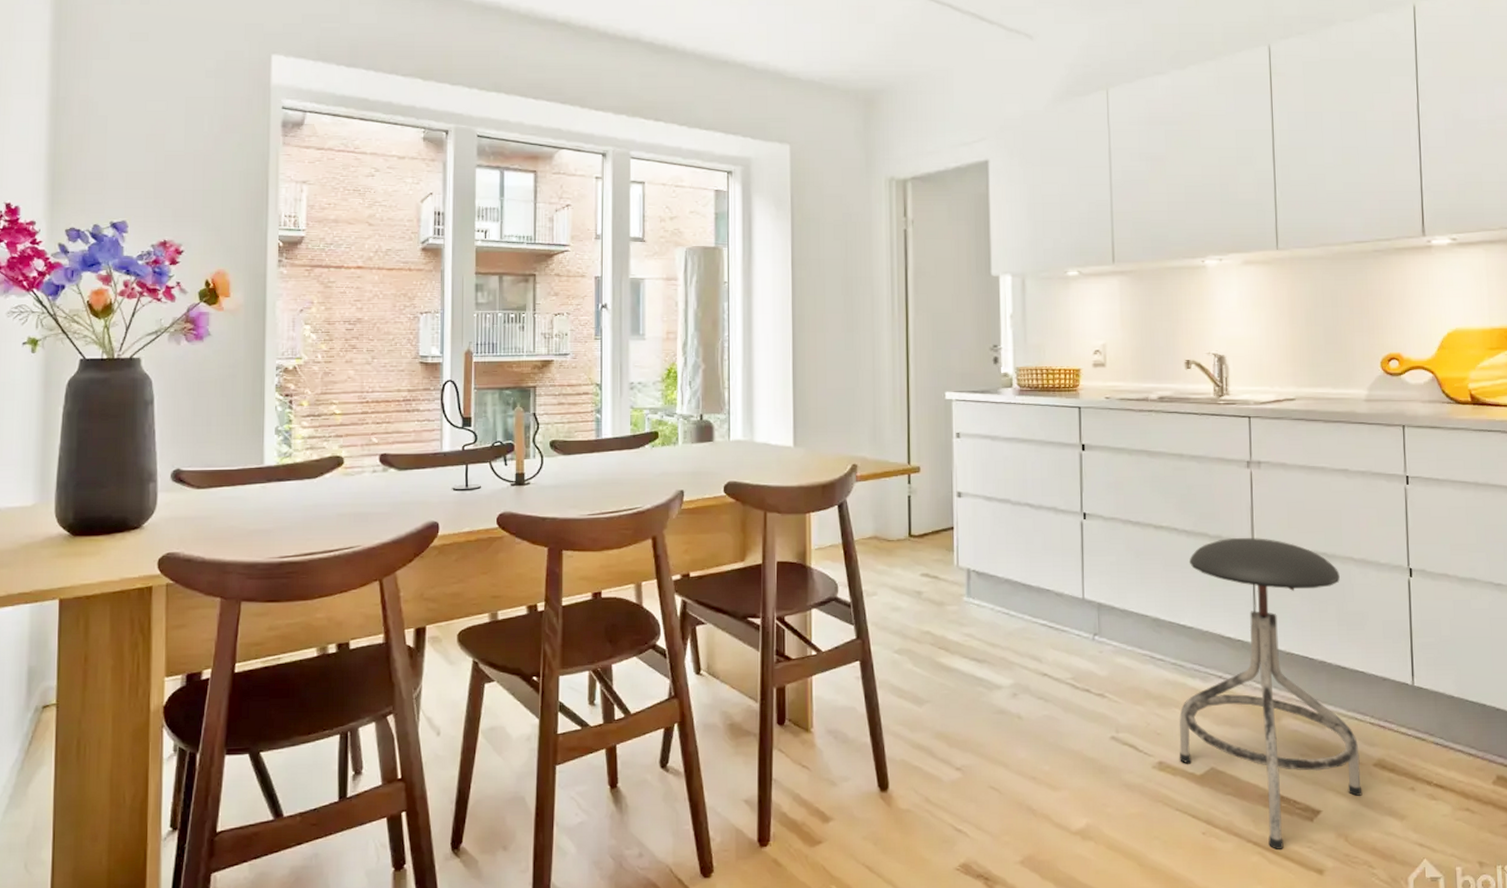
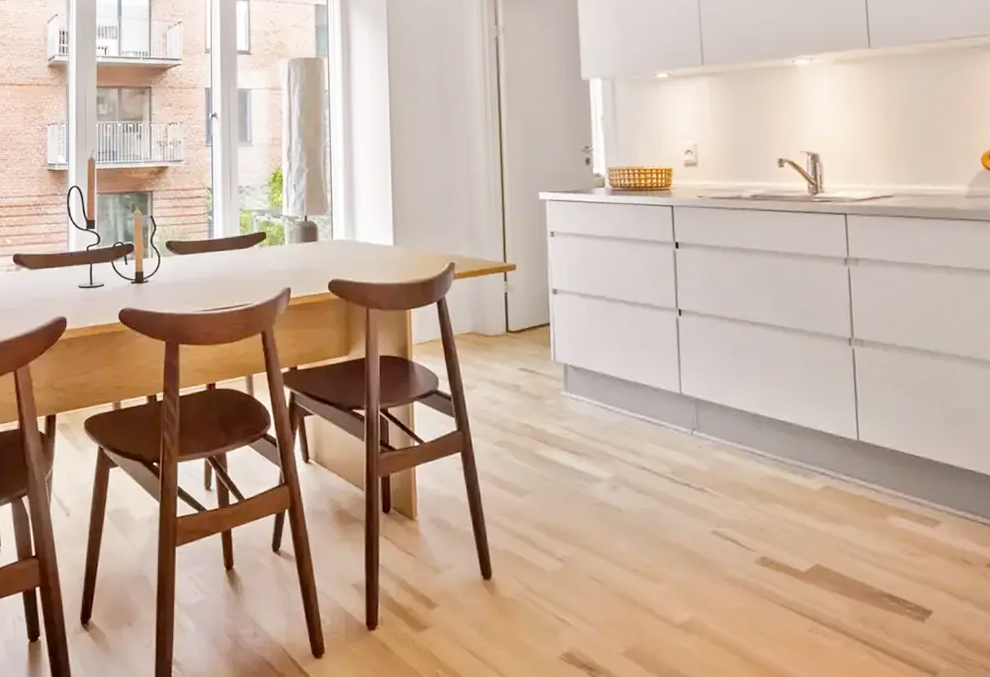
stool: present [1179,538,1363,850] -> none [782,335,976,649]

